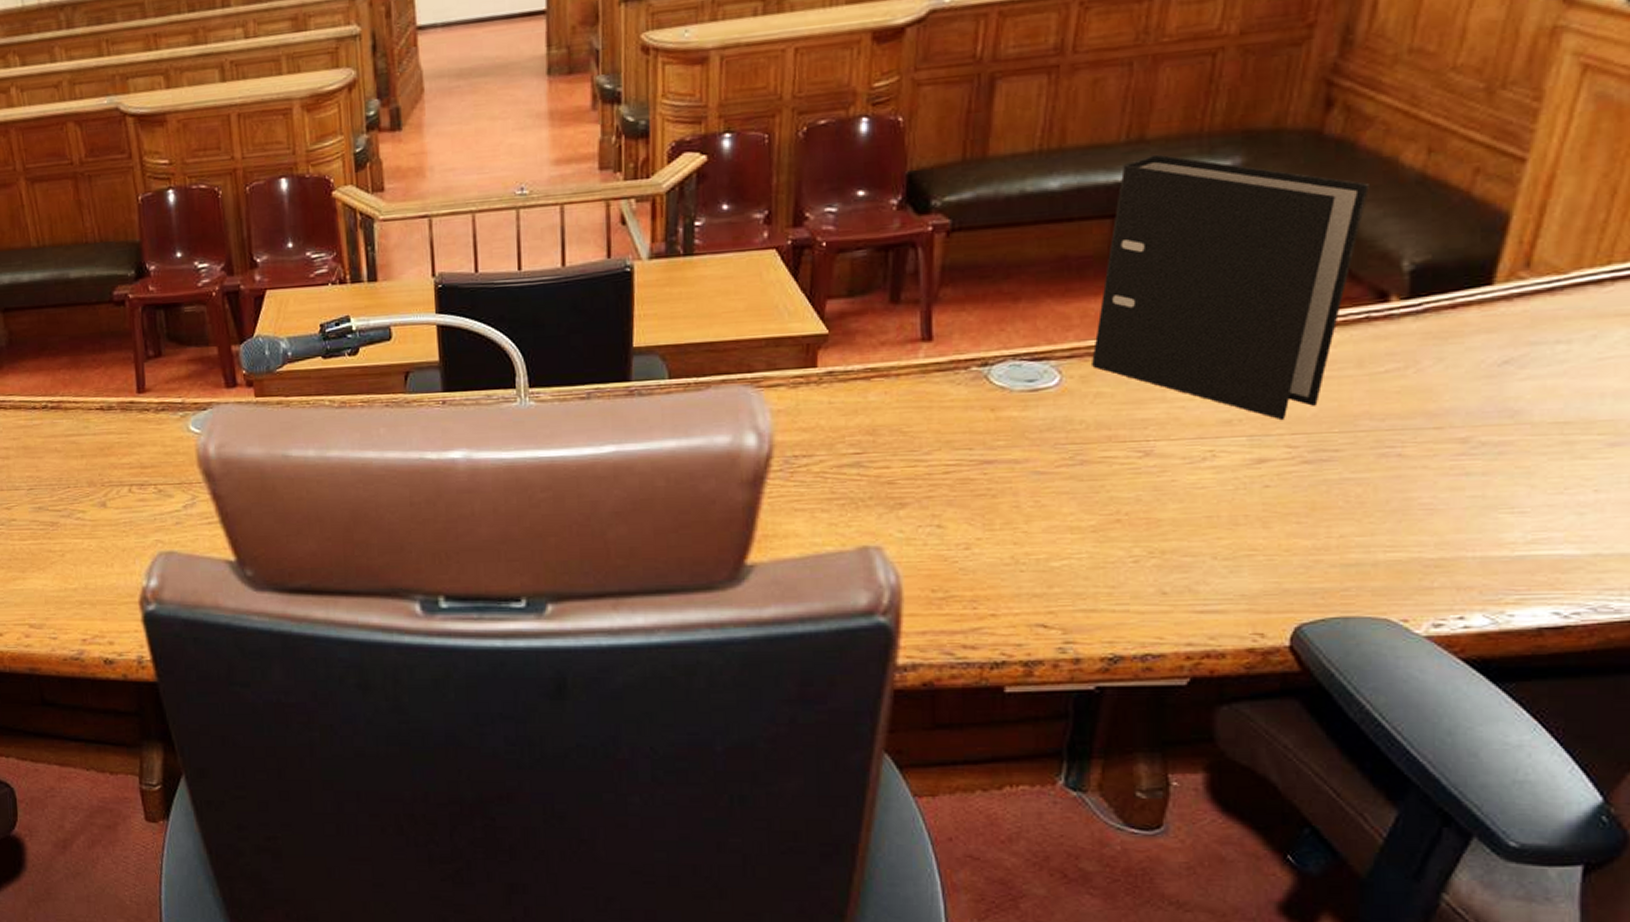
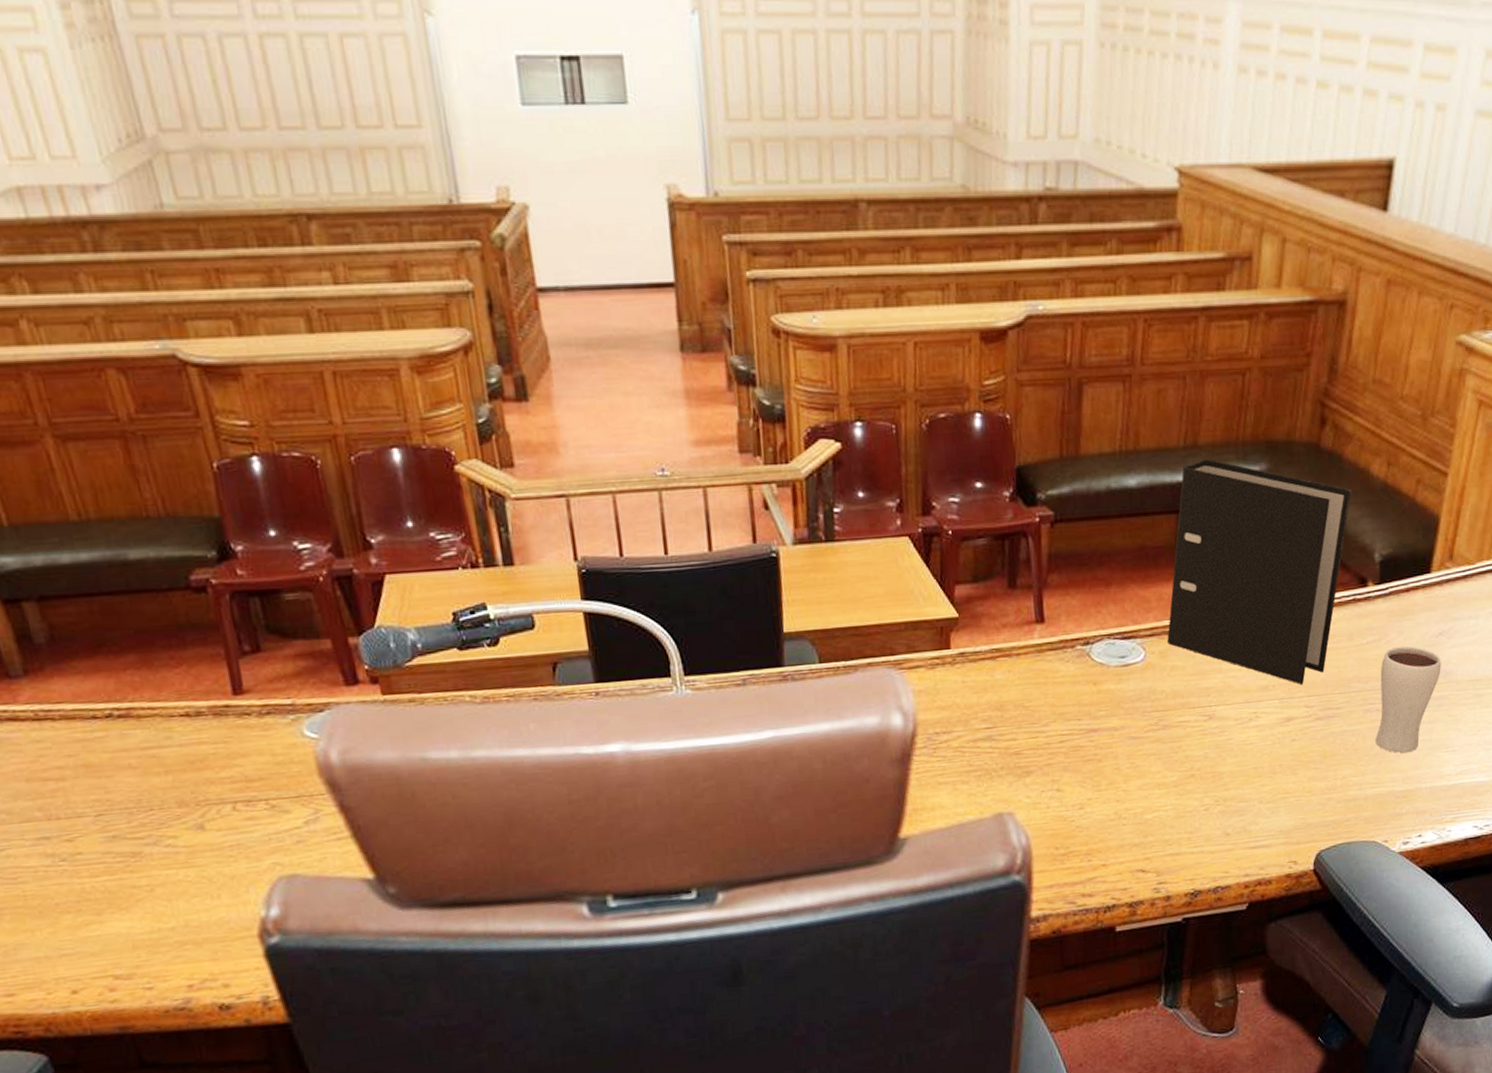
drinking glass: none [1394,377,1506,512] -> present [1375,646,1441,754]

